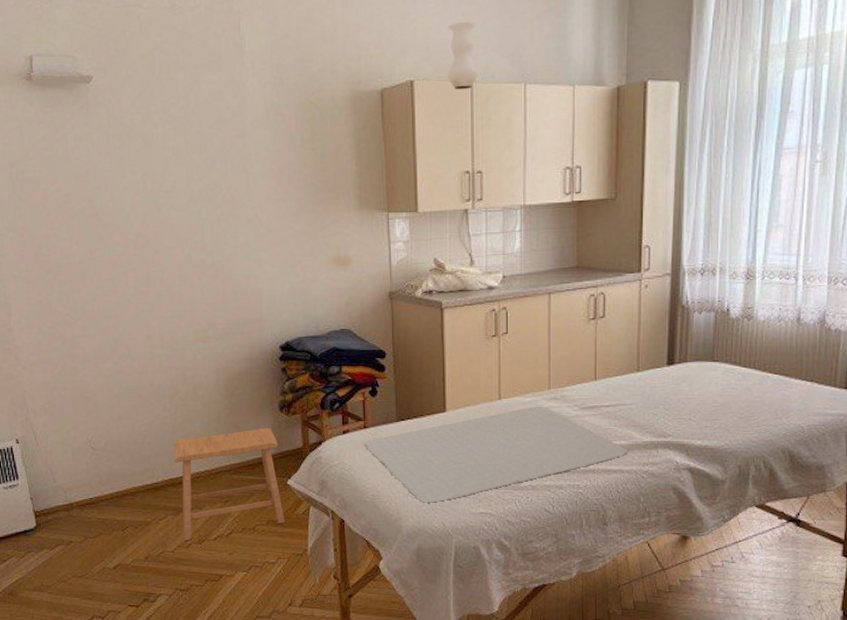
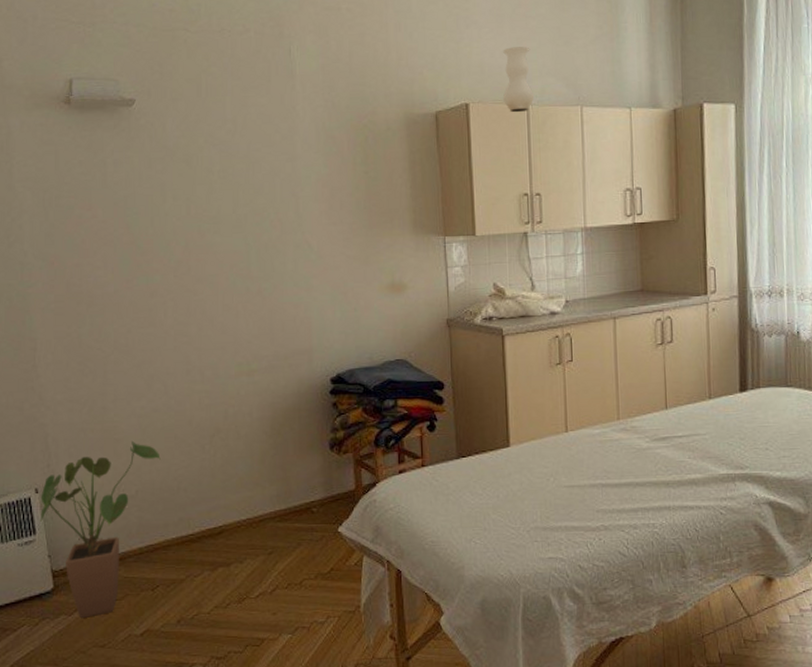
house plant: none [21,398,126,553] -> present [40,440,161,619]
stool: present [174,427,285,541] -> none [213,468,336,601]
bath mat: present [364,406,629,503] -> none [422,438,705,549]

